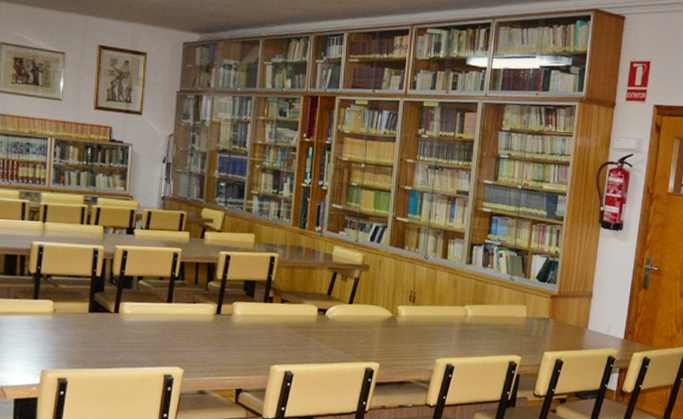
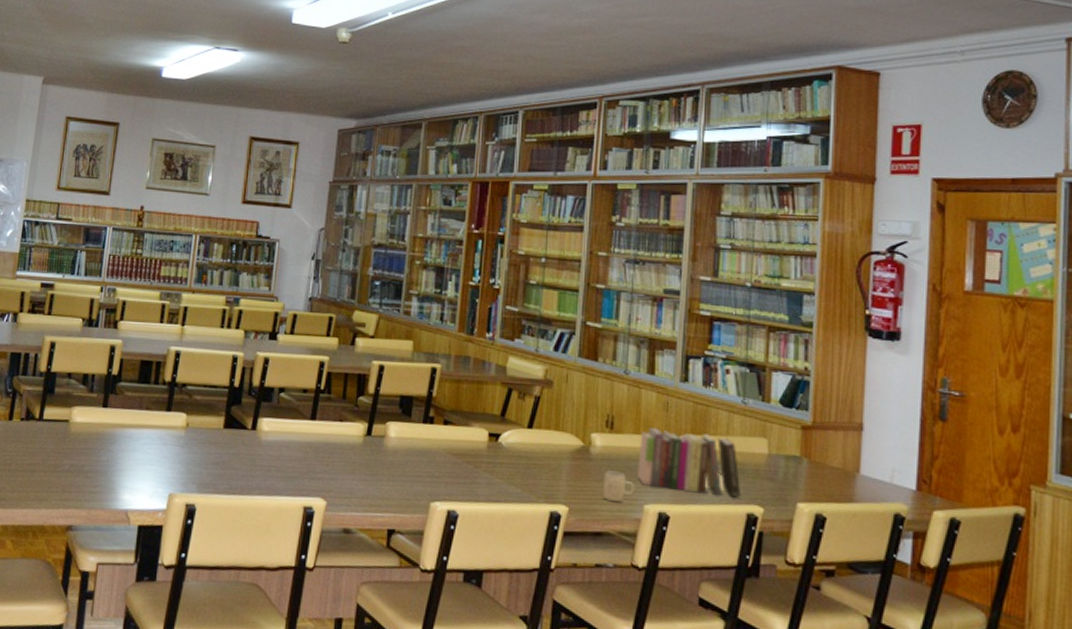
mug: none [405,334,430,359] -> present [602,470,636,503]
books: none [432,299,506,350] -> present [638,426,742,498]

